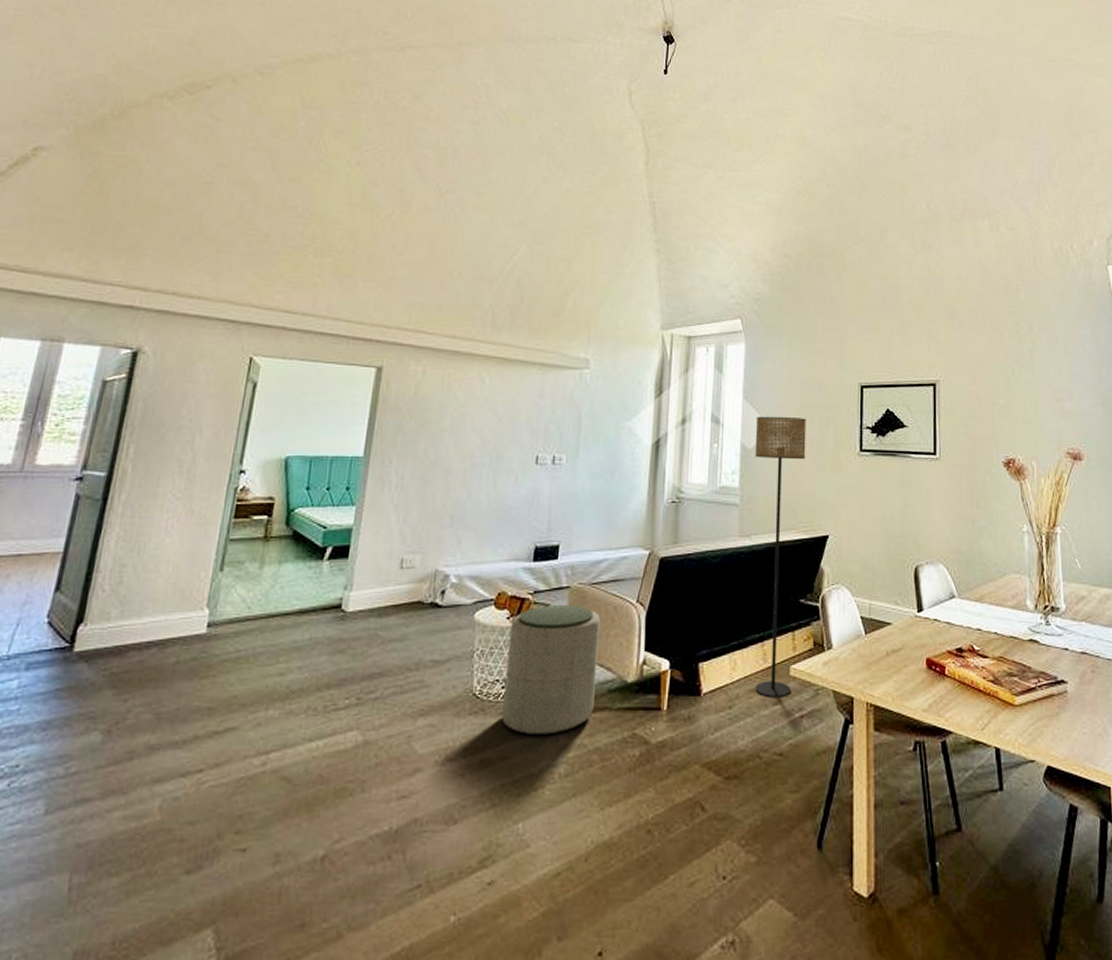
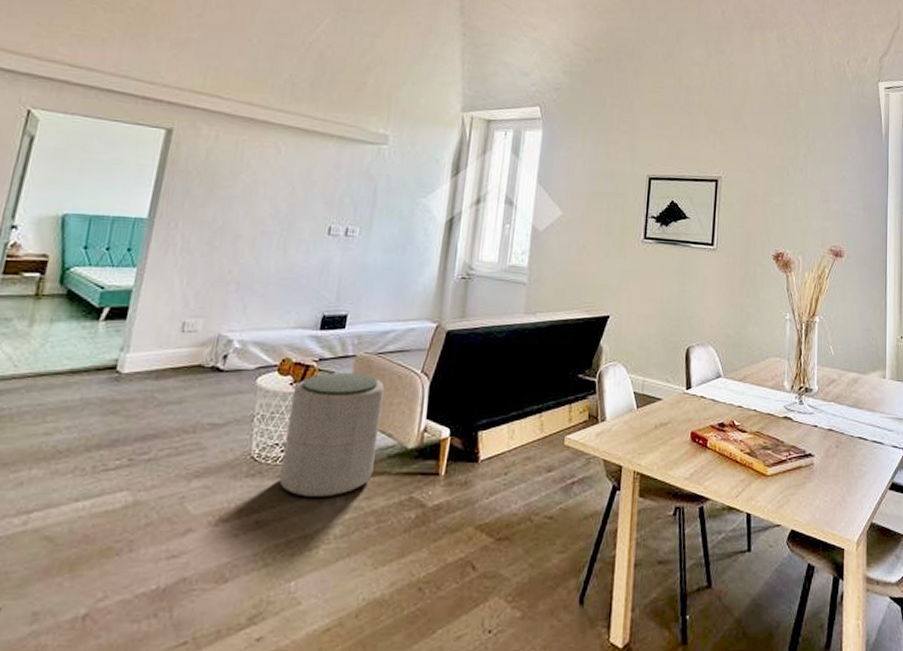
floor lamp: present [755,416,806,698] -> none [530,200,596,466]

